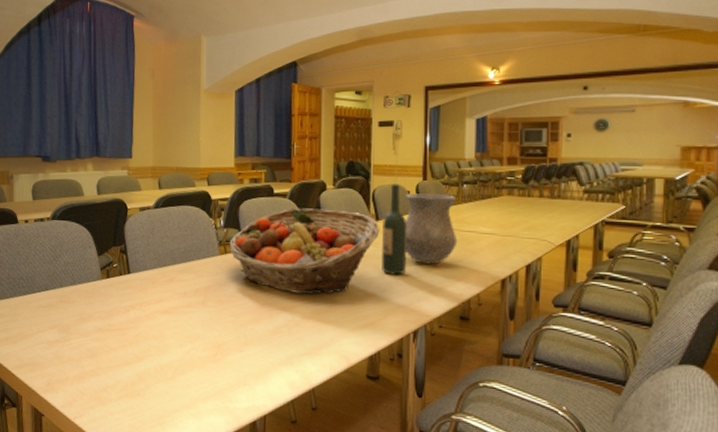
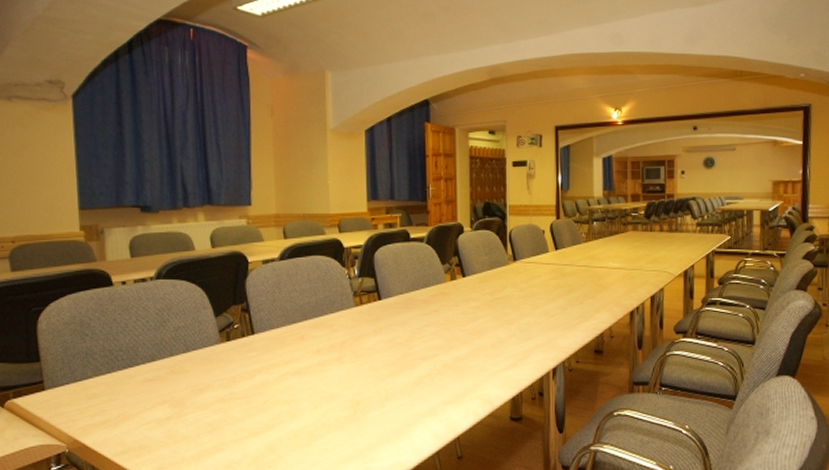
fruit basket: present [229,208,380,294] -> none [365,252,517,341]
wine bottle: present [382,183,408,275] -> none [520,223,544,315]
vase: present [405,193,458,265] -> none [541,232,590,302]

